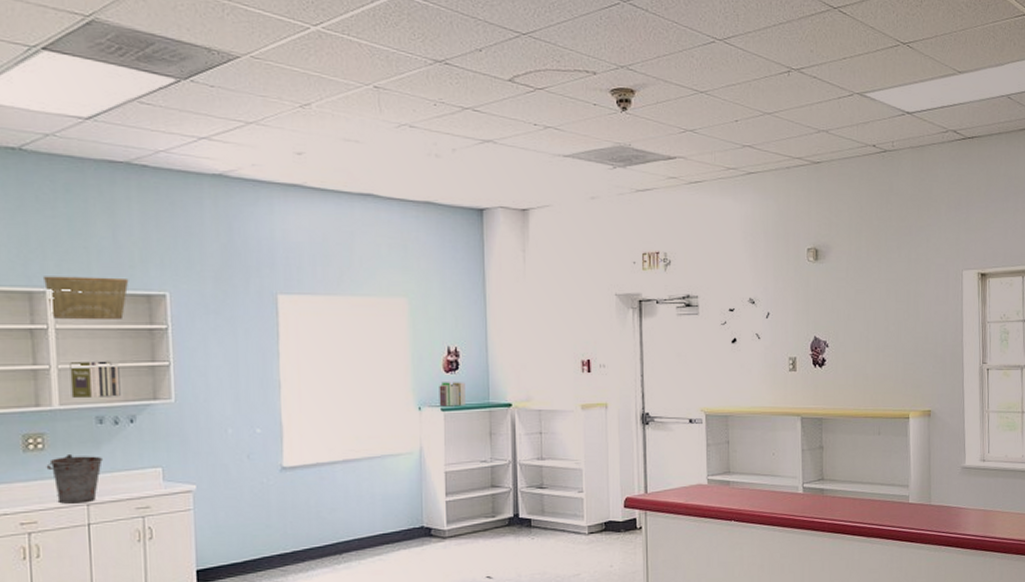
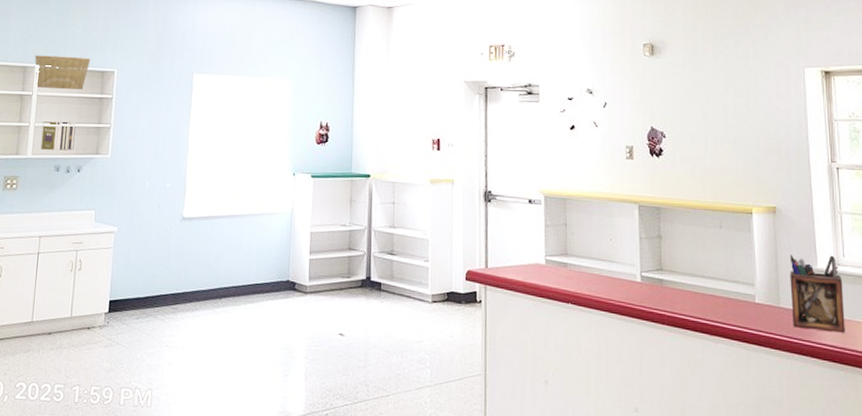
bucket: present [46,453,103,505] -> none [16,194,55,236]
books: present [439,382,465,407] -> none [310,152,332,175]
desk organizer: none [940,452,987,523] -> present [790,254,845,333]

